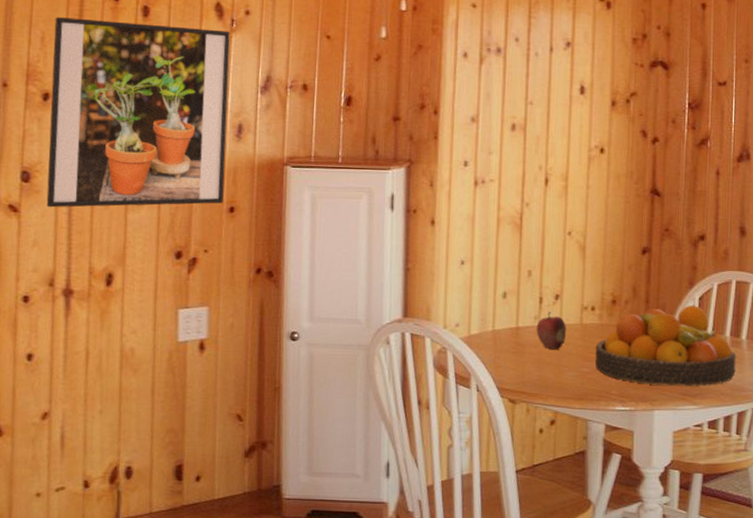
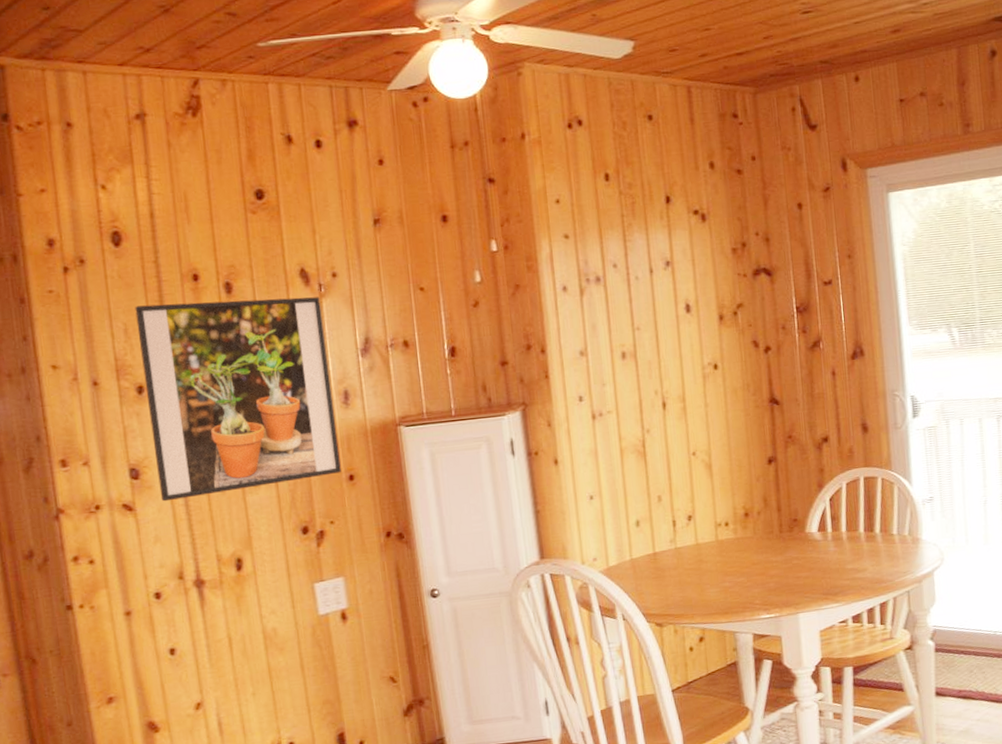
fruit: present [536,311,567,349] -> none [673,533,704,570]
fruit bowl: present [595,305,736,386] -> none [733,507,873,590]

